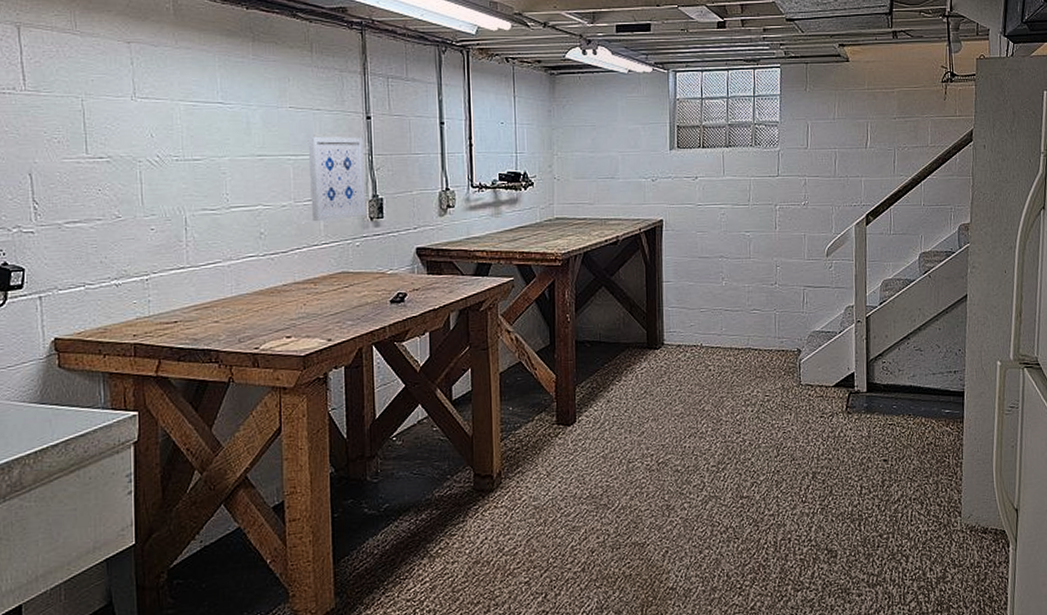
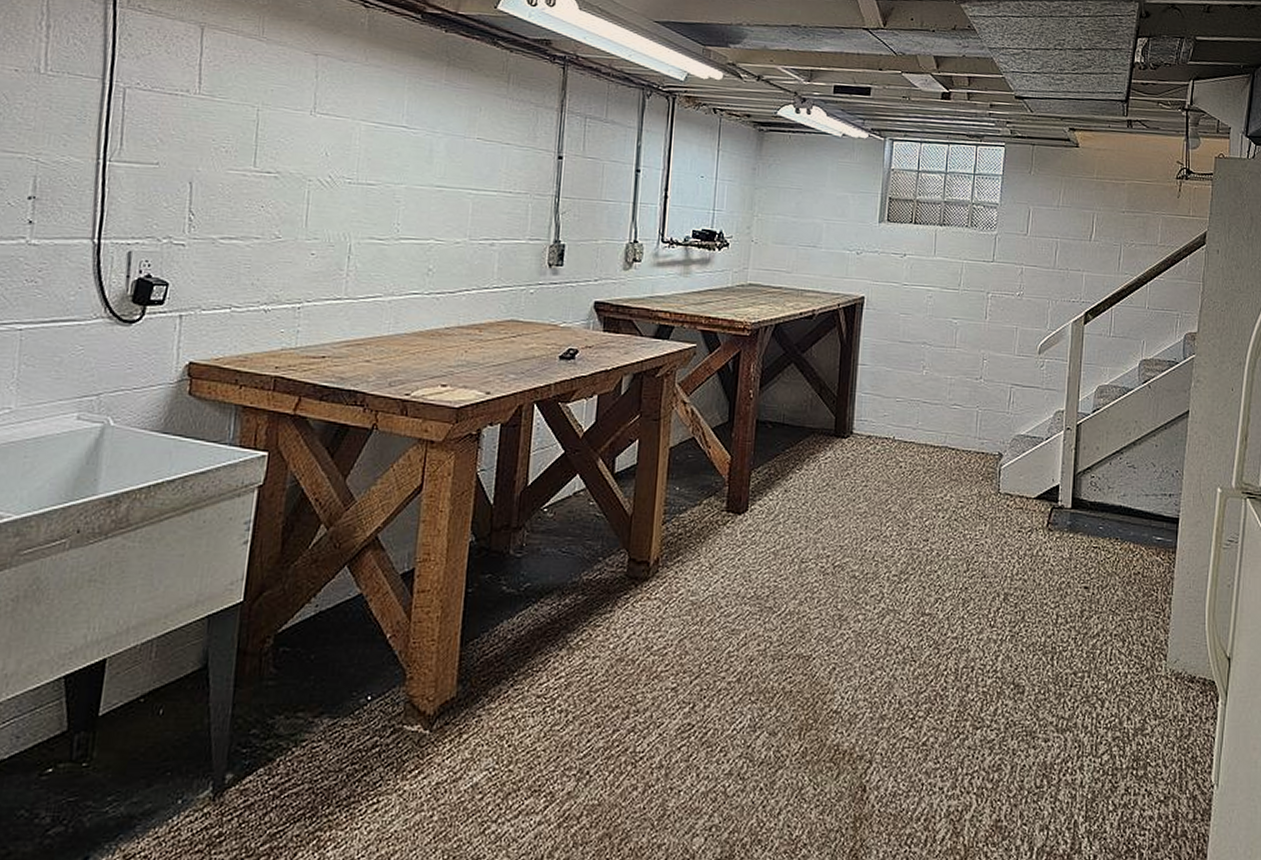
wall art: present [308,136,367,222] -> none [485,171,552,264]

